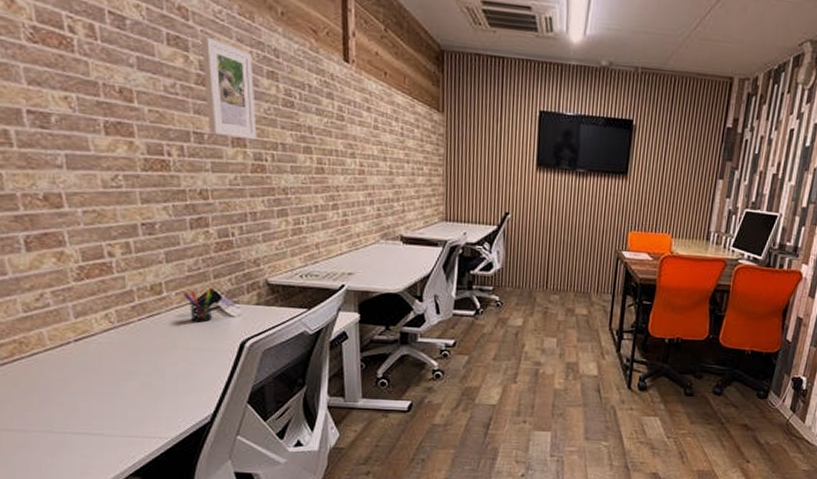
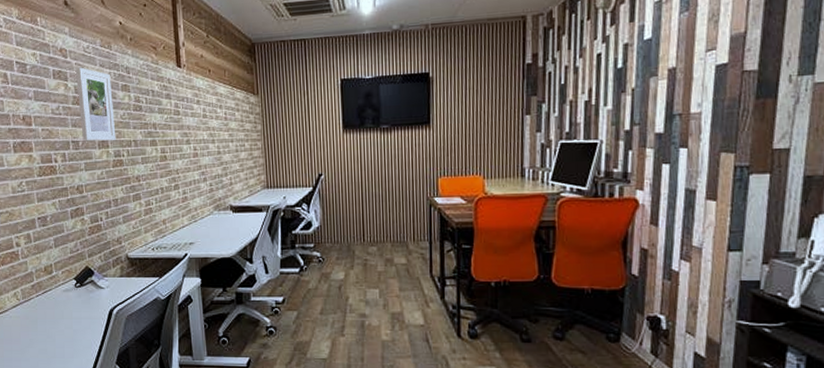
pen holder: present [183,290,213,323] -> none [67,267,89,295]

